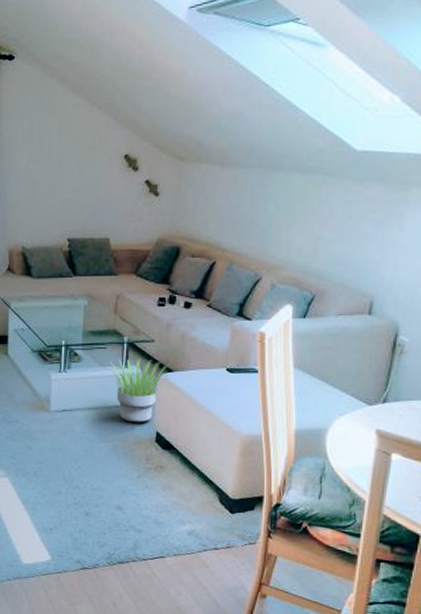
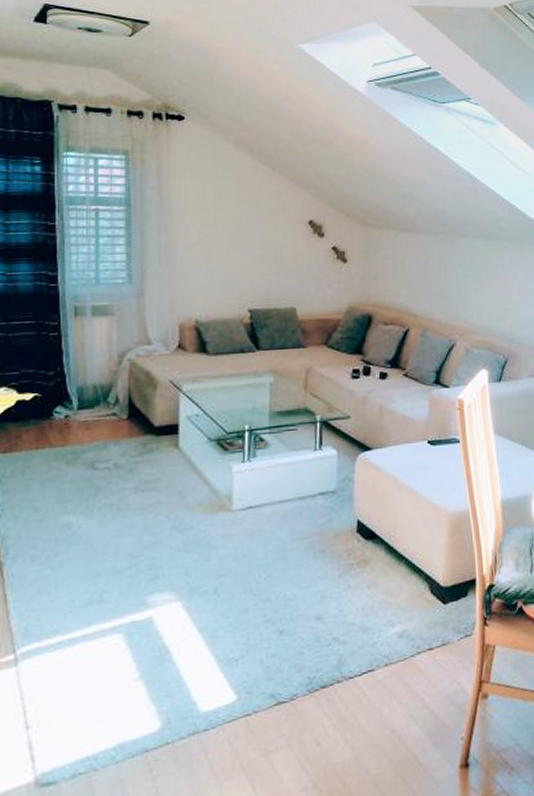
potted plant: present [107,358,168,423] -> none [298,438,366,513]

